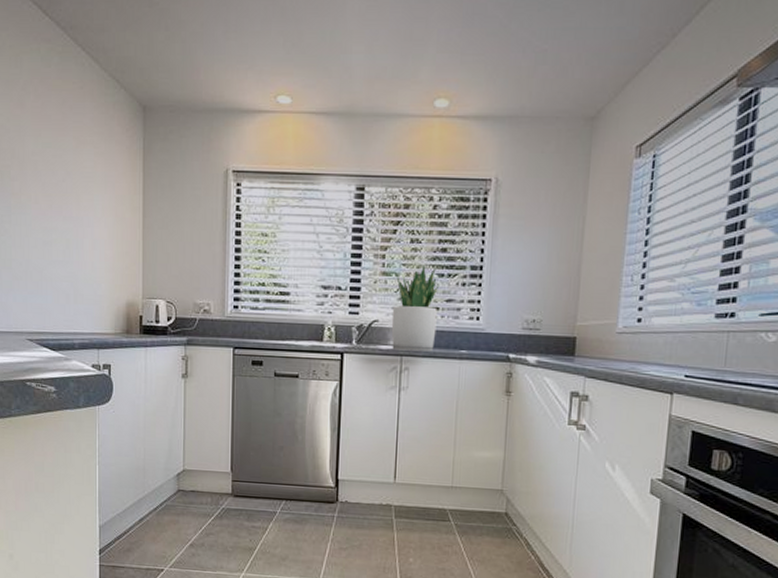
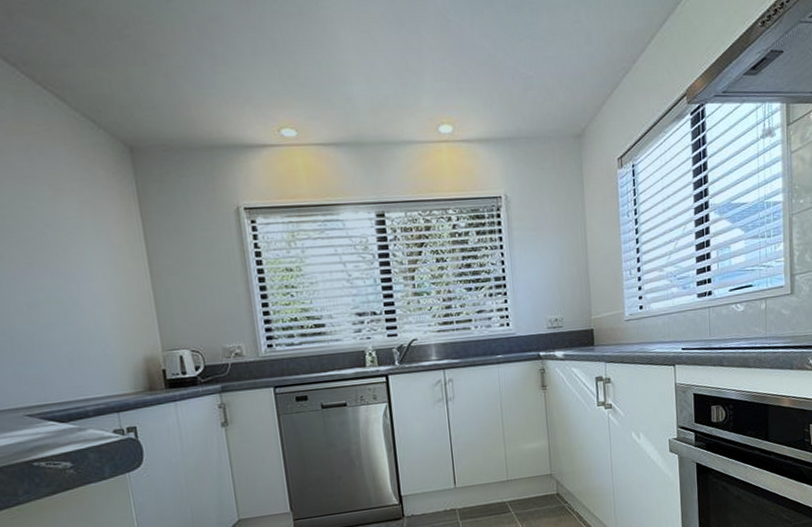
planter: present [391,264,440,352] -> none [427,281,473,365]

